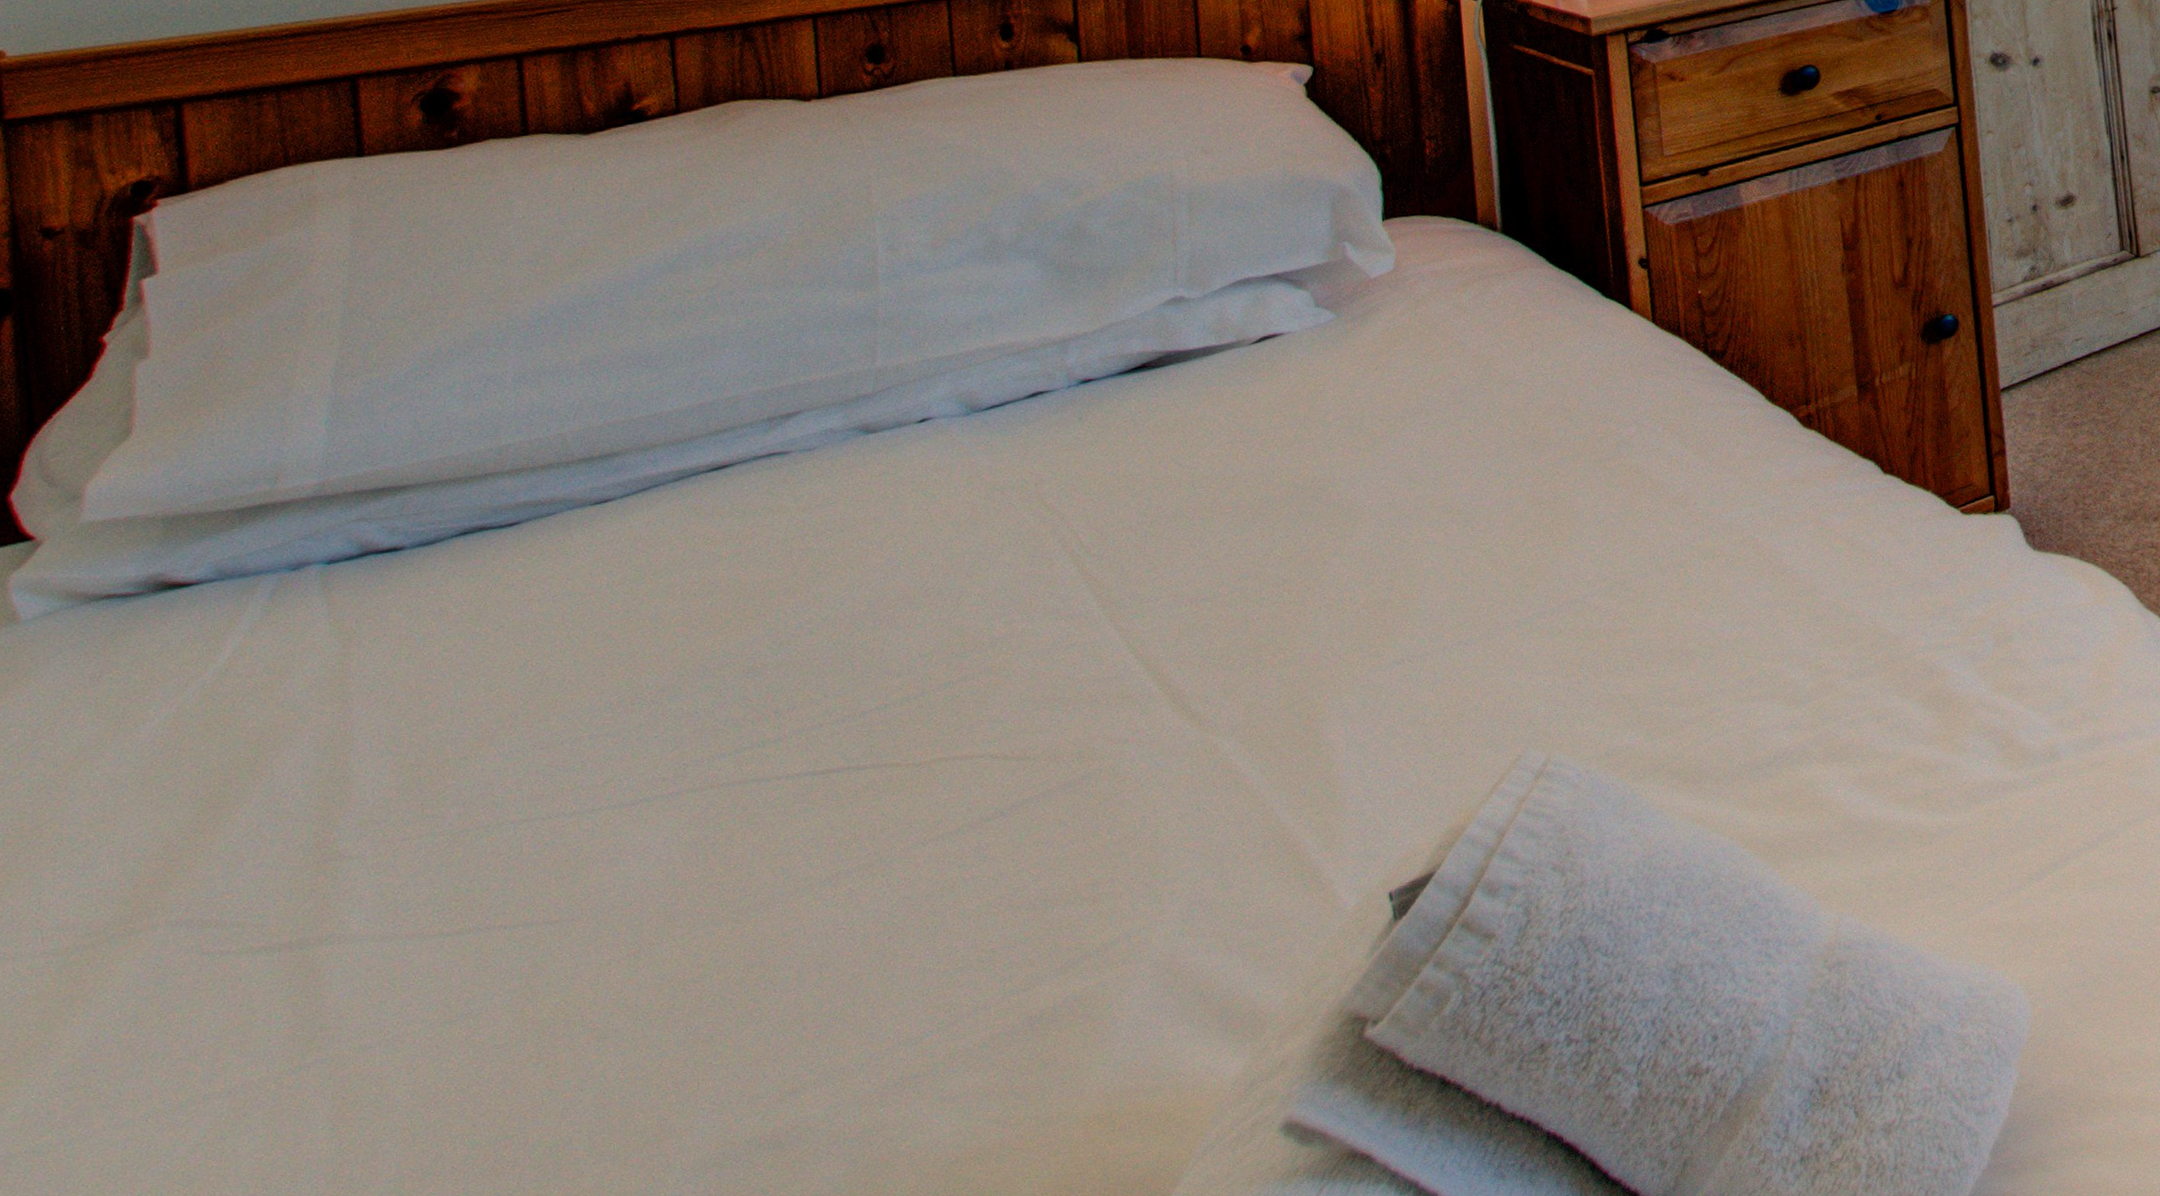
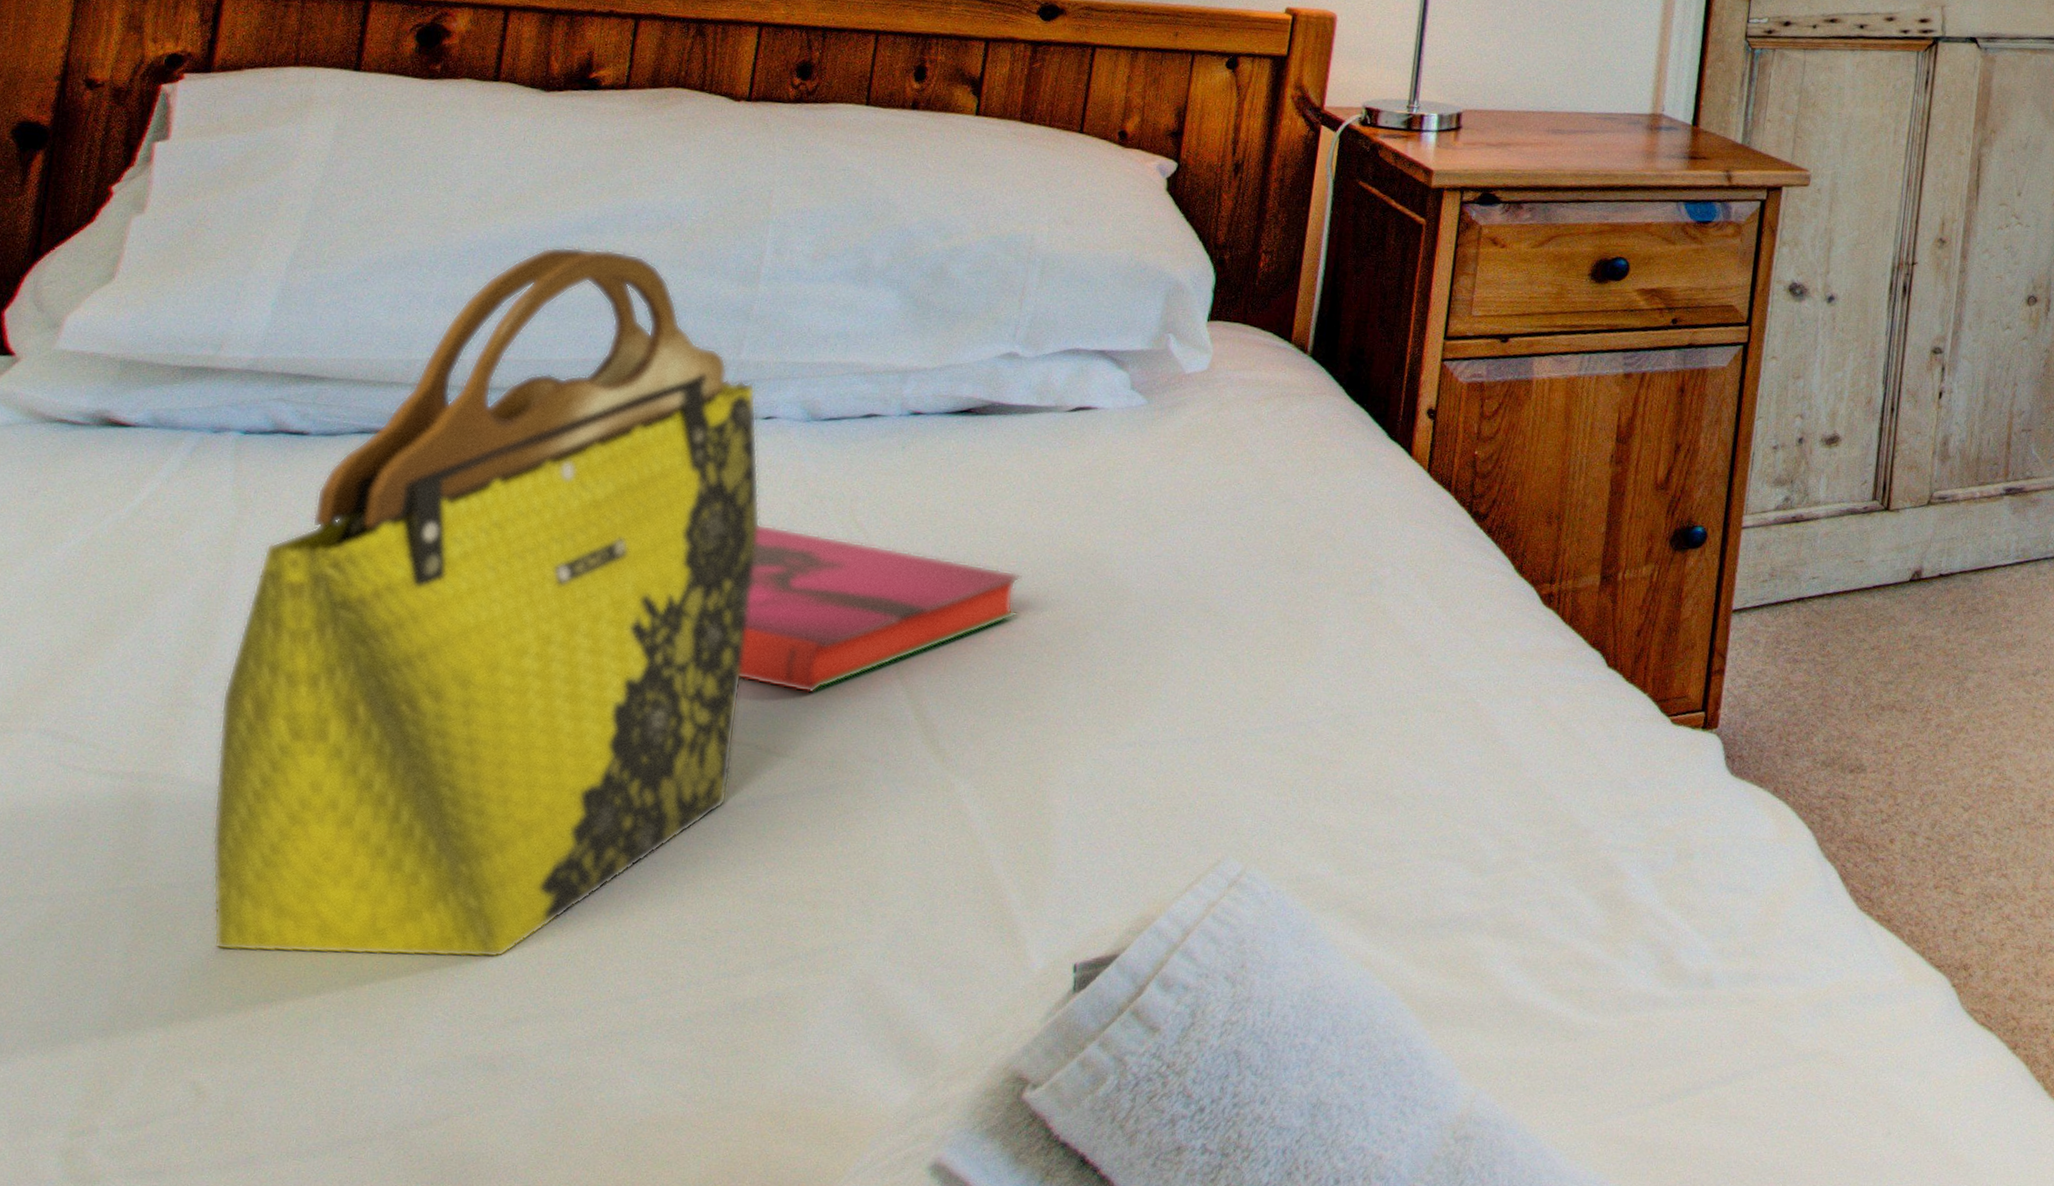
tote bag: none [374,283,973,1100] -> present [212,246,761,958]
hardback book: none [937,517,1246,694] -> present [739,523,1022,694]

